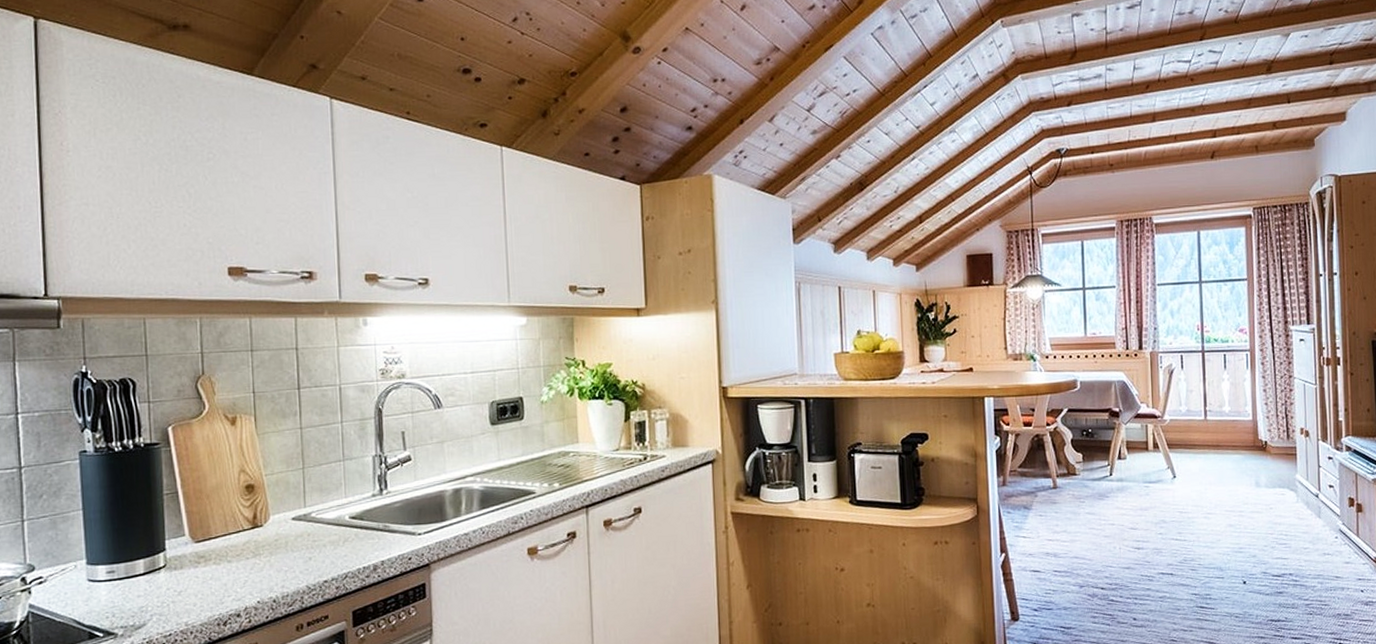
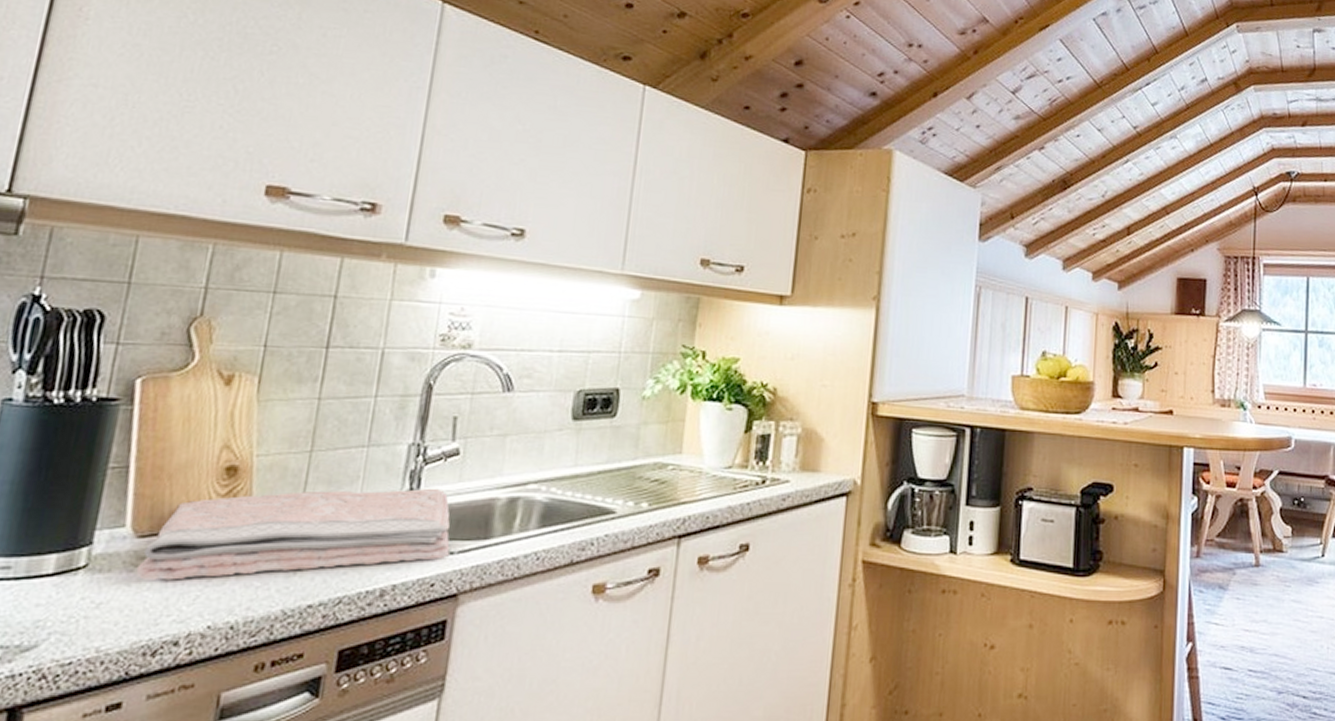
towel: none [199,487,418,572] -> present [136,488,451,580]

